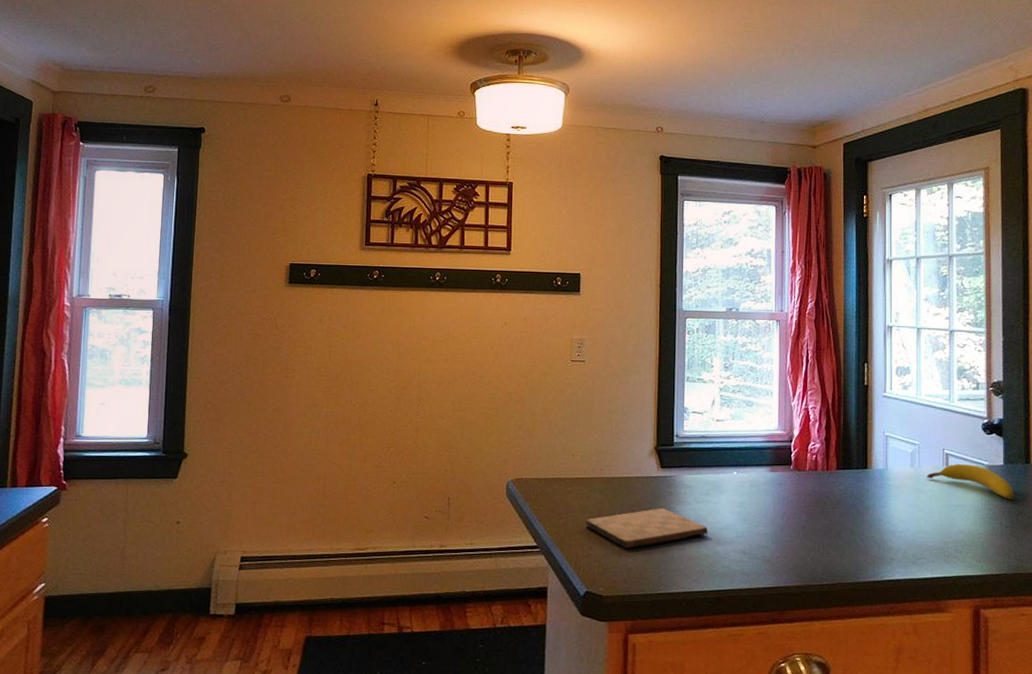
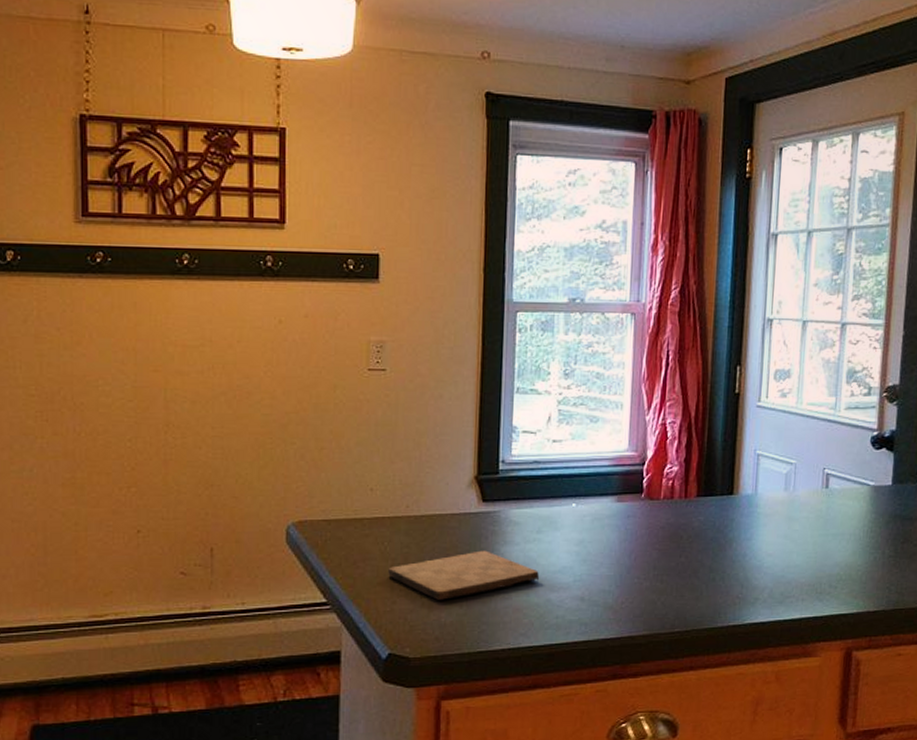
fruit: present [926,463,1014,500] -> none [802,484,901,525]

